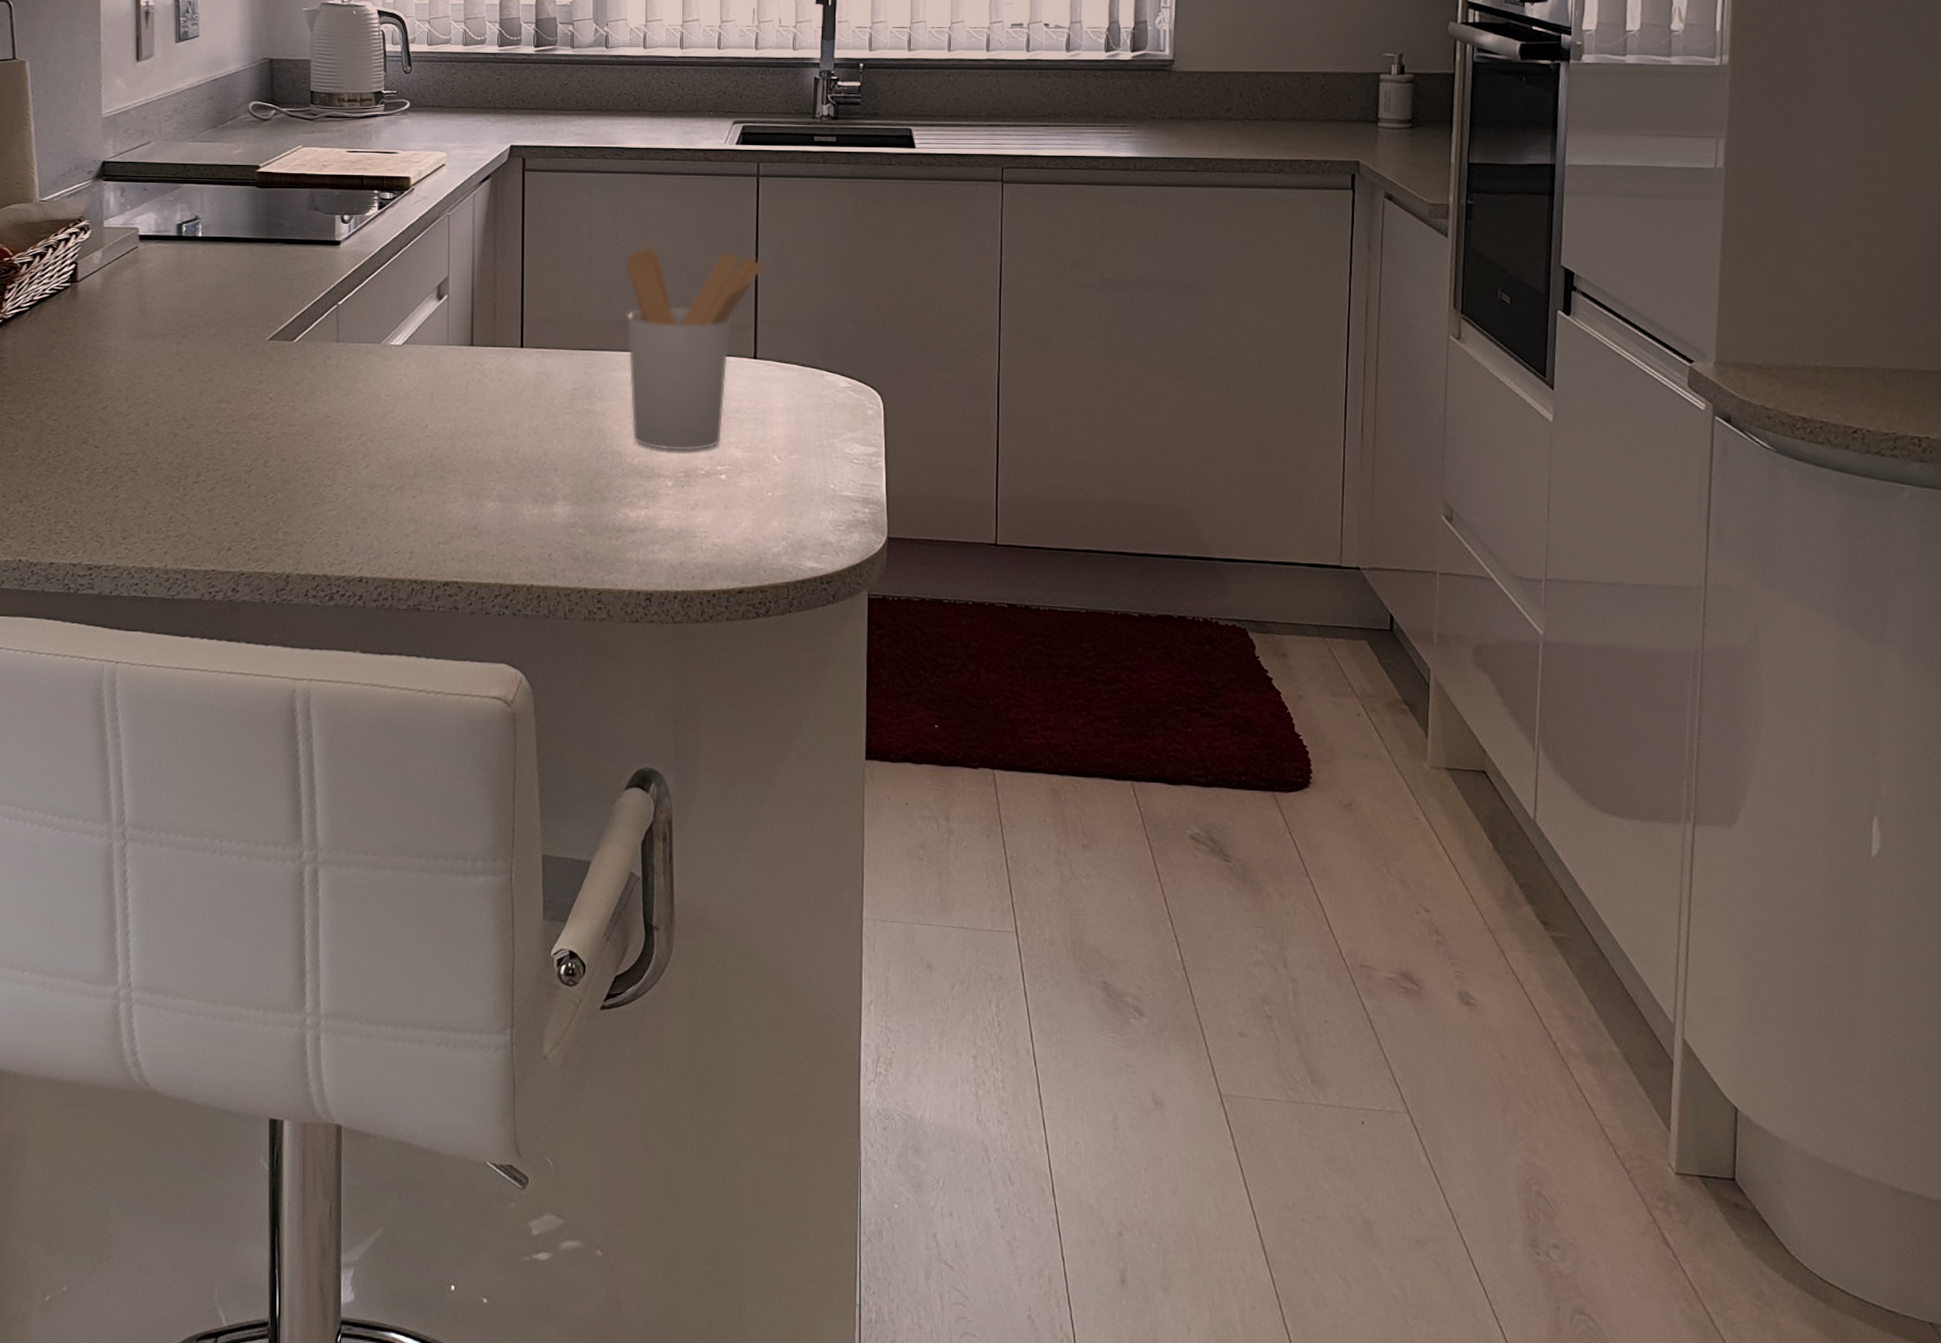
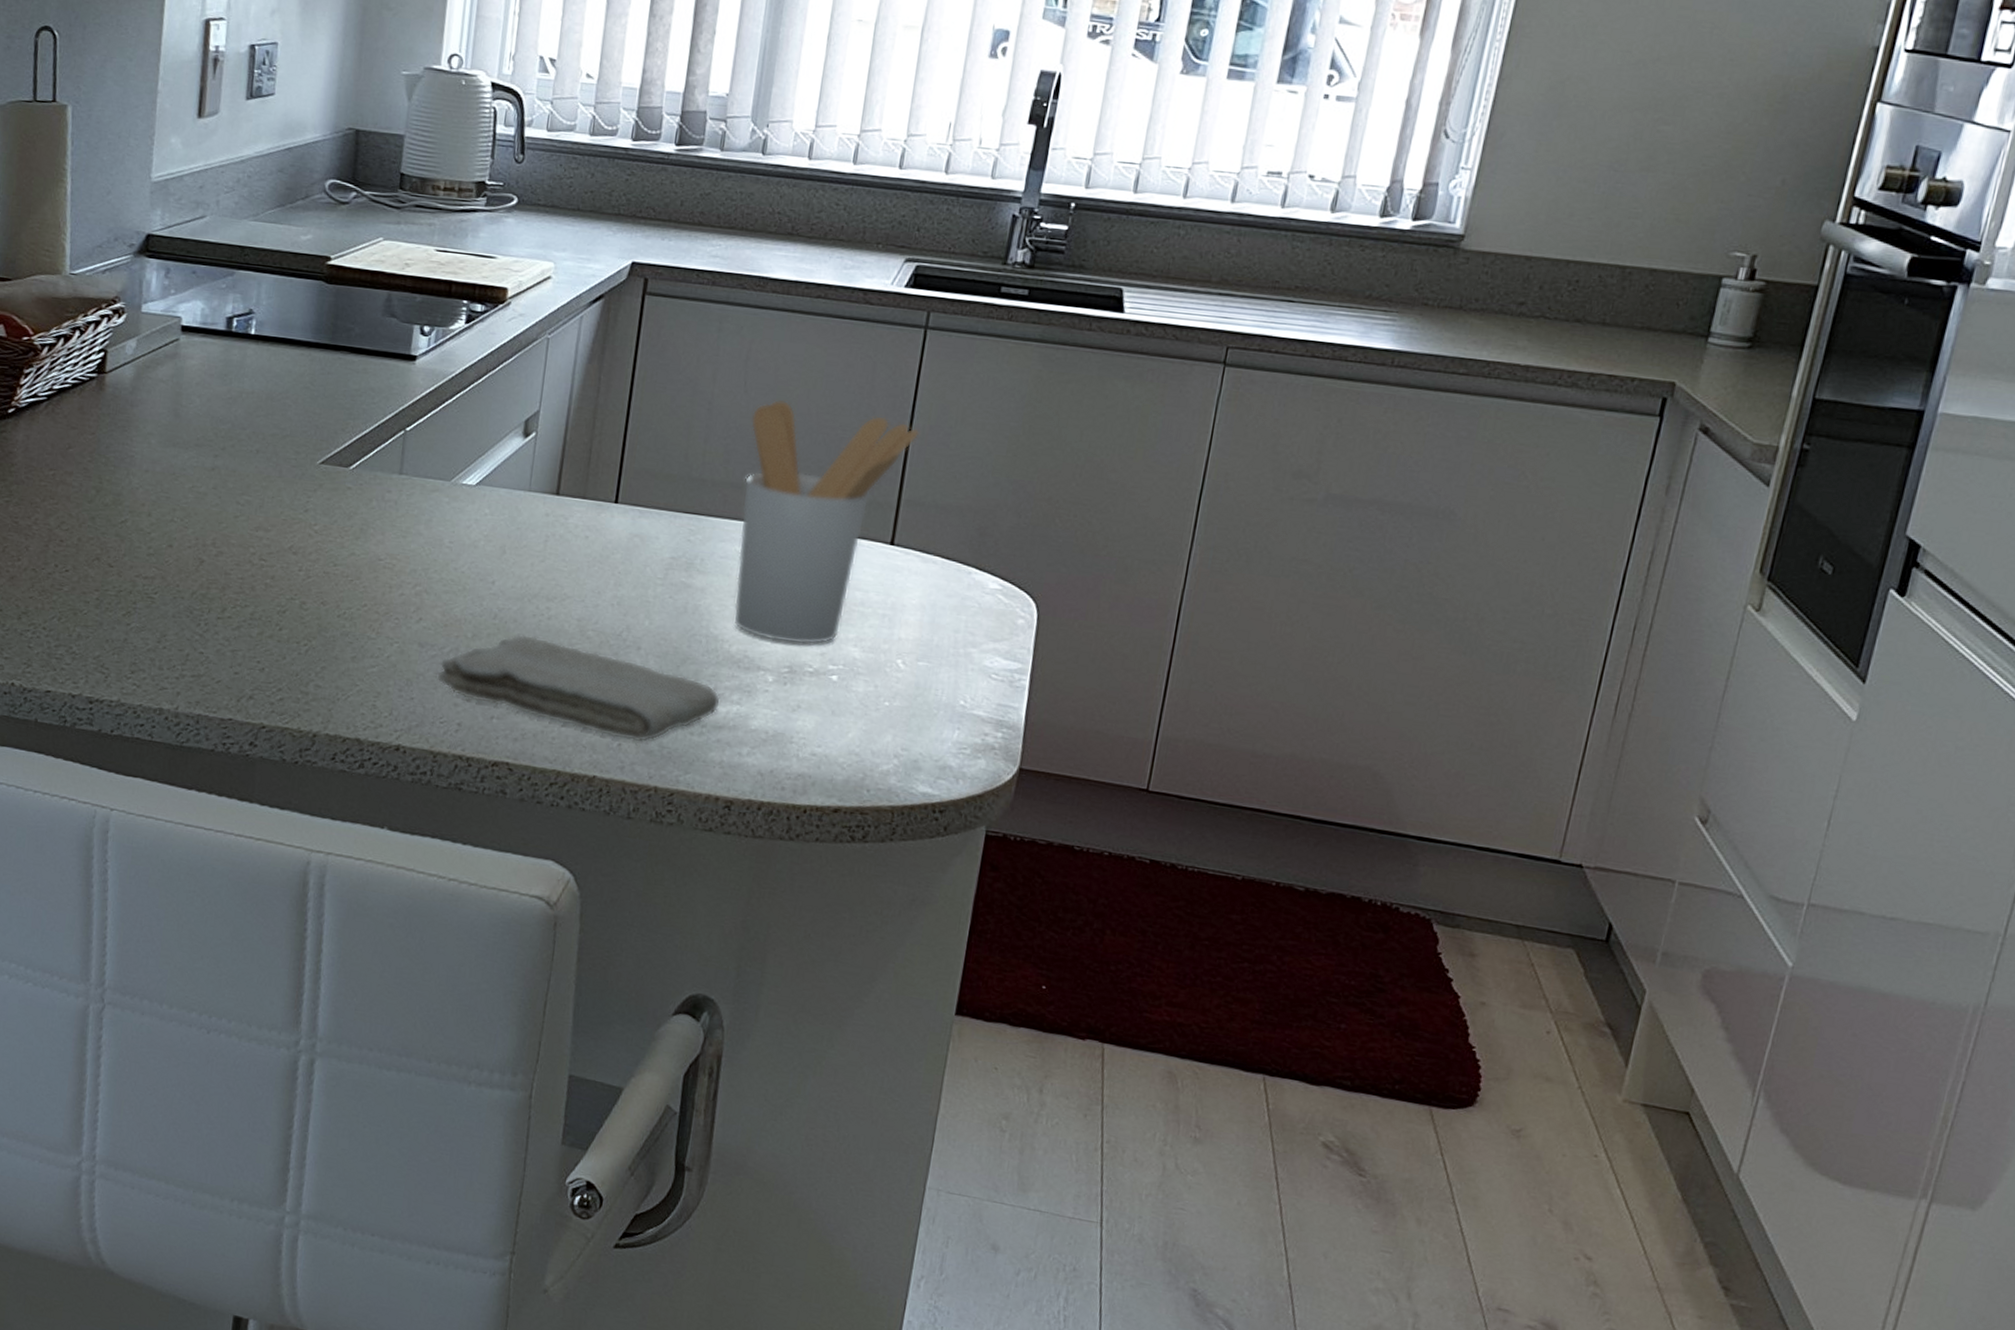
washcloth: none [388,468,630,551] -> present [437,634,720,742]

